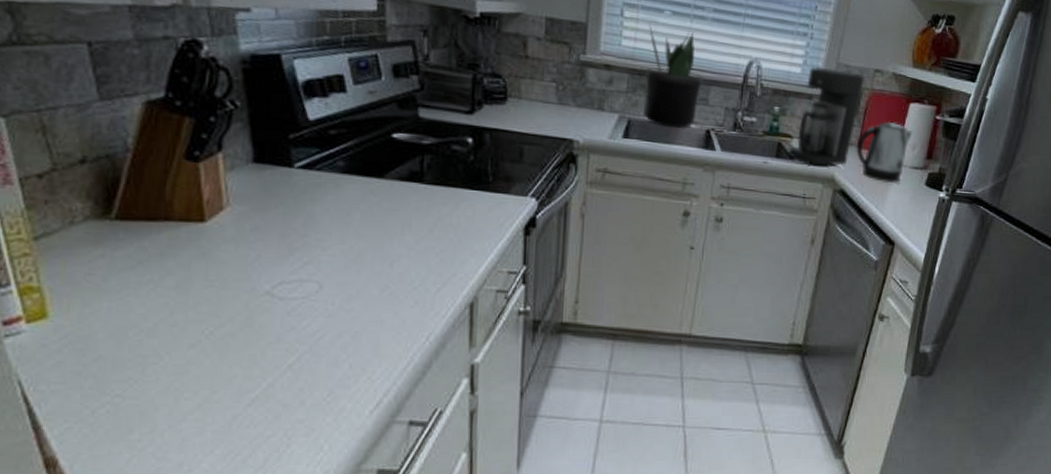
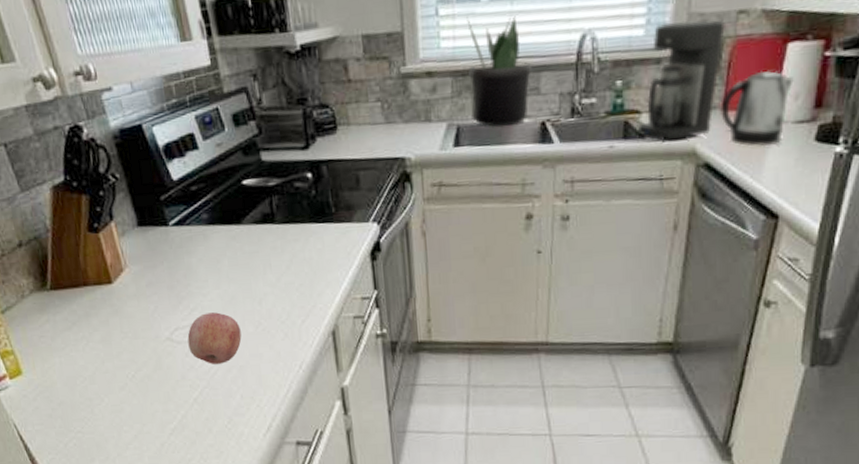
fruit: none [292,269,363,327] -> present [187,312,242,364]

